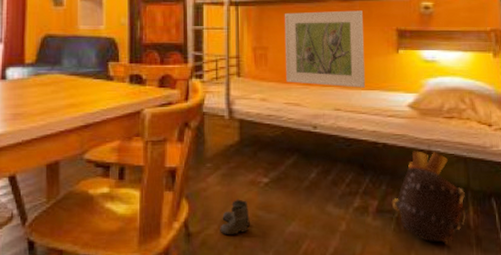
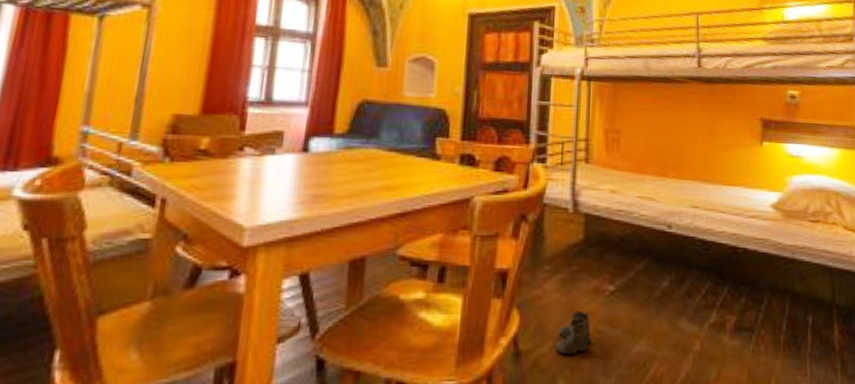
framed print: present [284,10,366,88] -> none [640,92,727,183]
backpack: present [392,151,466,244] -> none [752,258,831,369]

